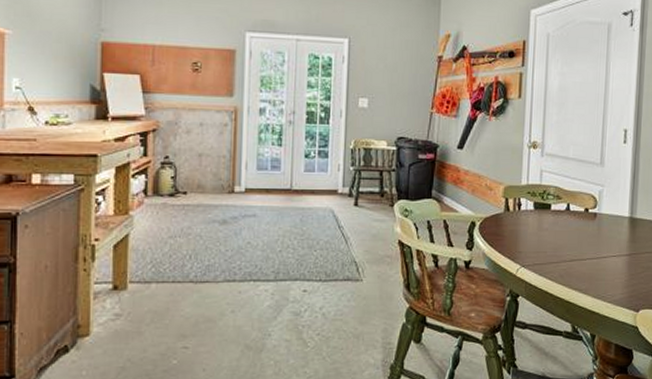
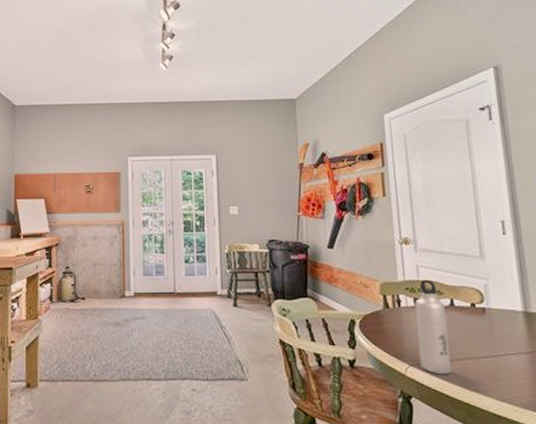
water bottle: none [531,183,562,275] -> present [415,279,452,375]

